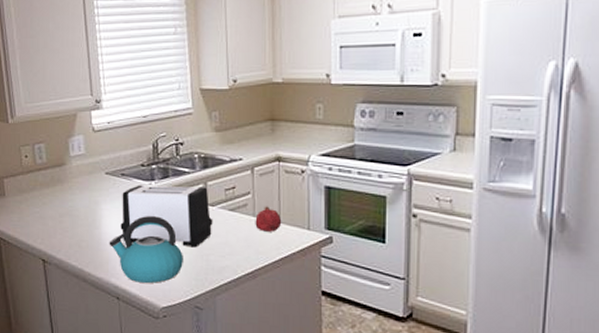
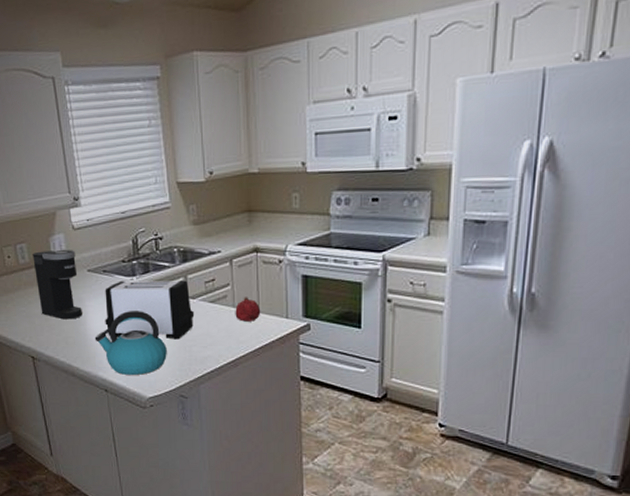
coffee maker: none [50,151,98,223] -> present [32,249,82,320]

